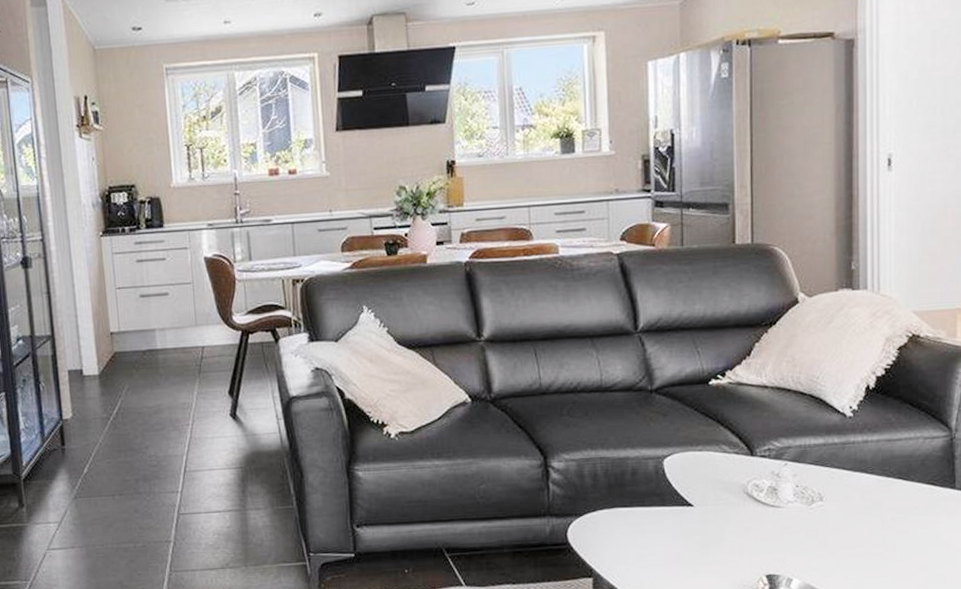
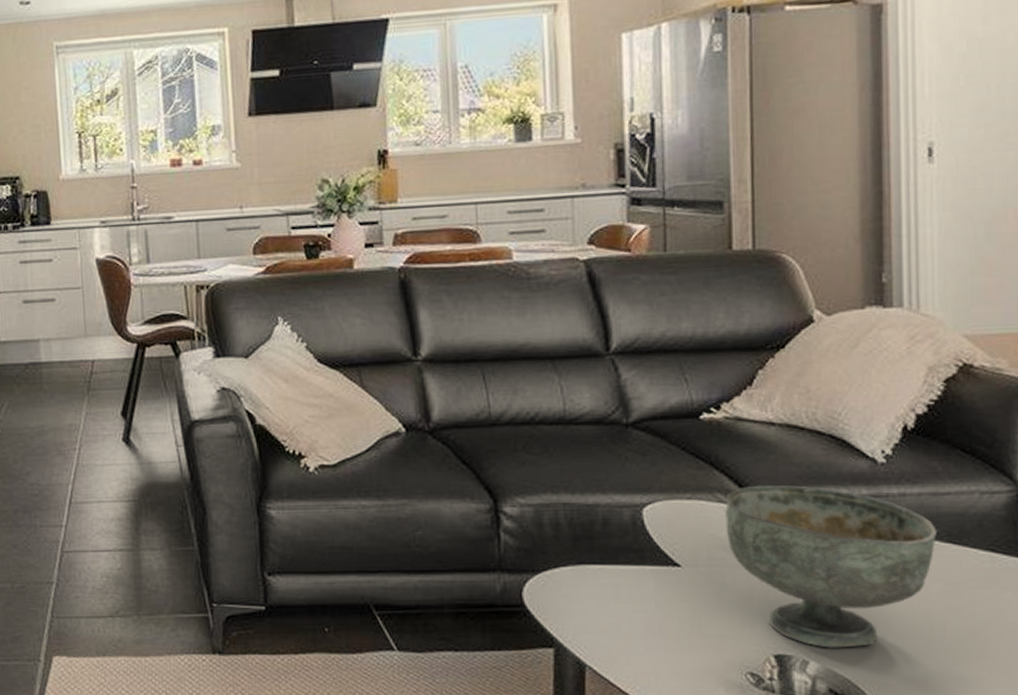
decorative bowl: none [729,437,891,568] -> present [725,485,937,648]

